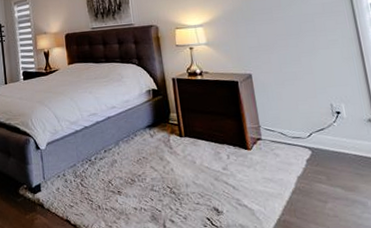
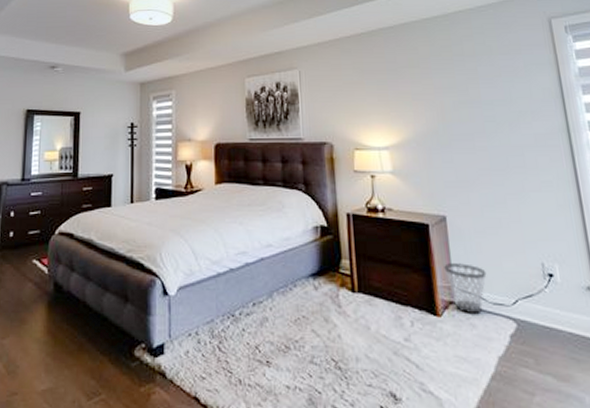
wastebasket: none [251,109,286,147] -> present [444,263,487,315]

